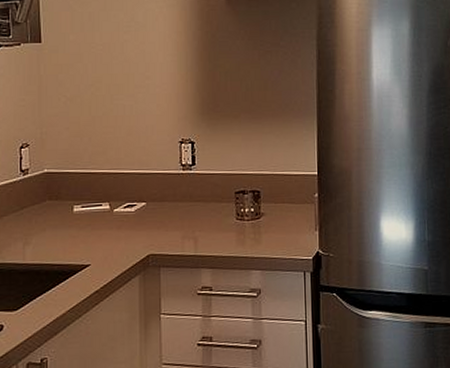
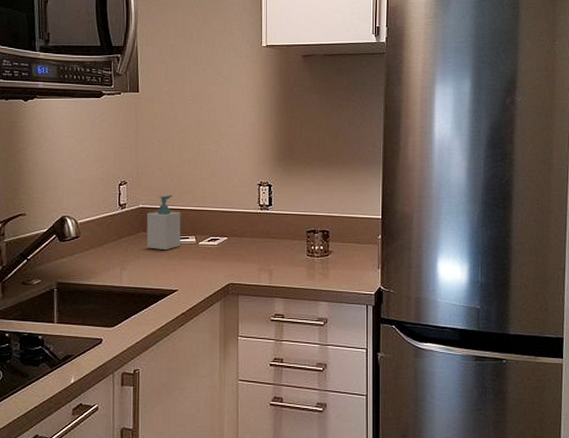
soap bottle: none [53,158,93,221] -> present [146,195,181,251]

